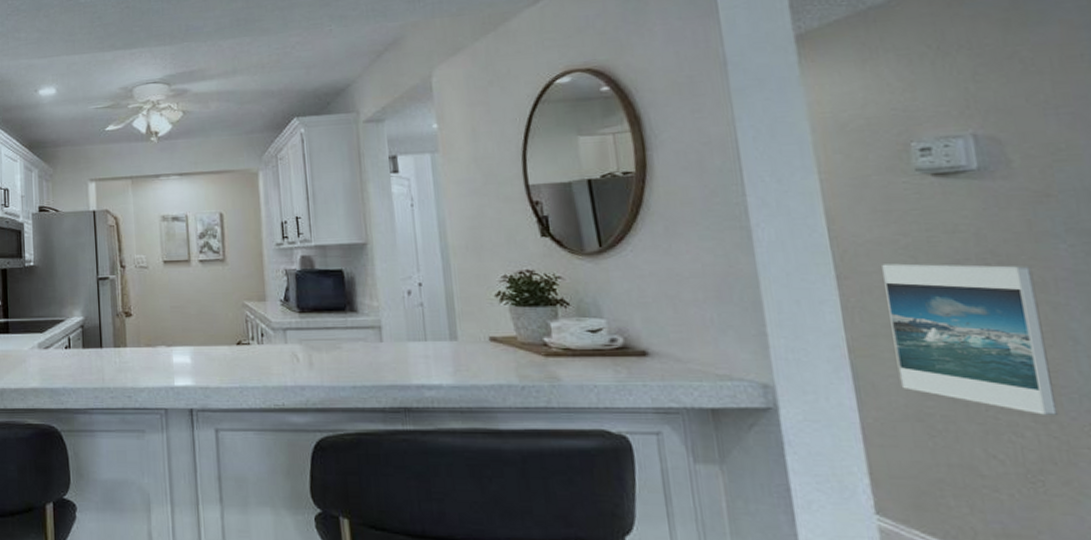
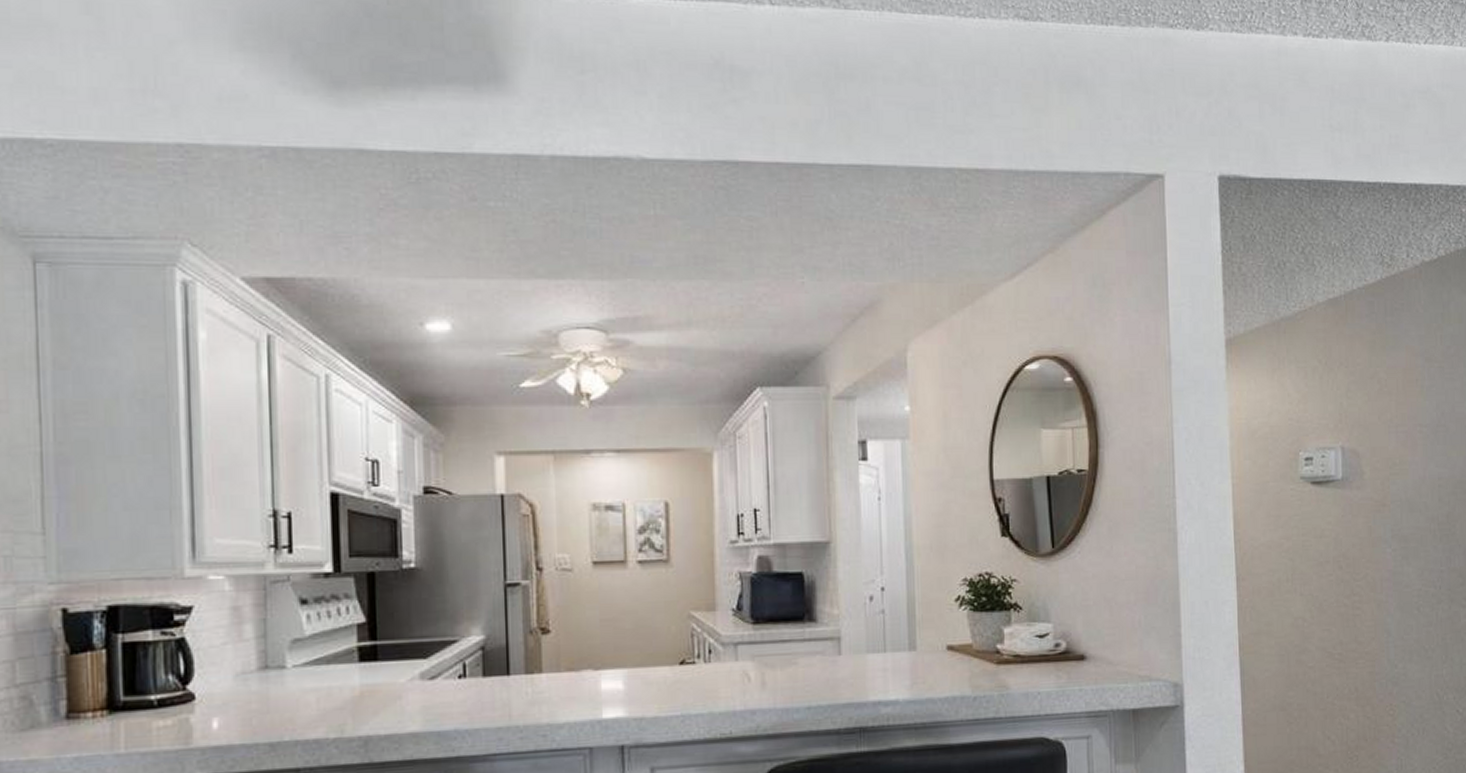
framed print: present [882,263,1059,415] -> none [1270,565,1373,699]

